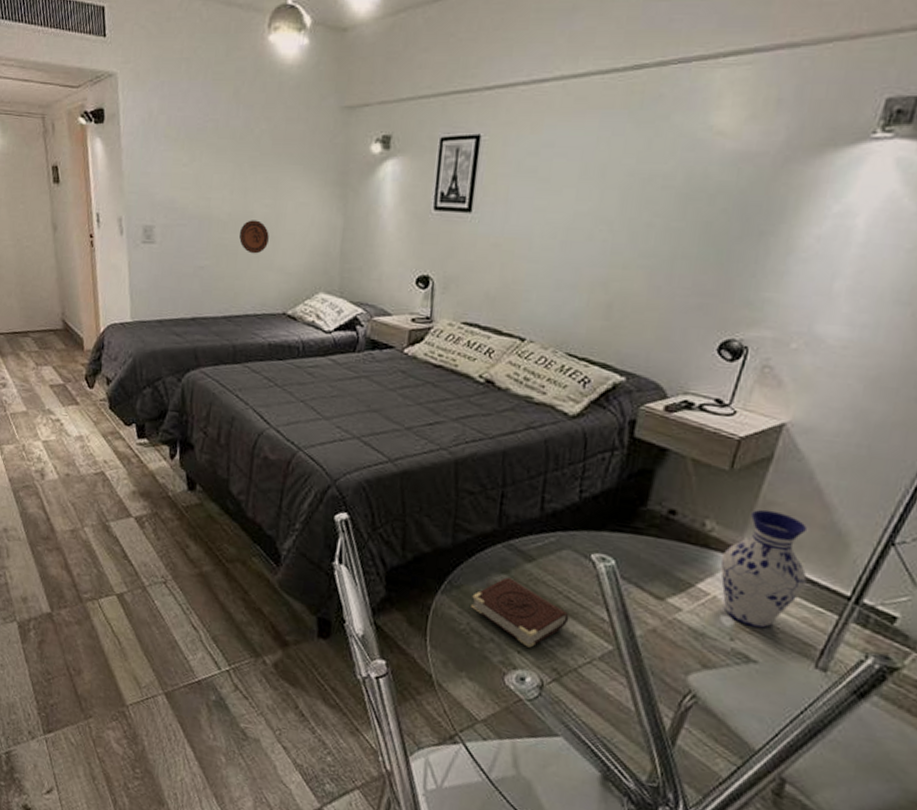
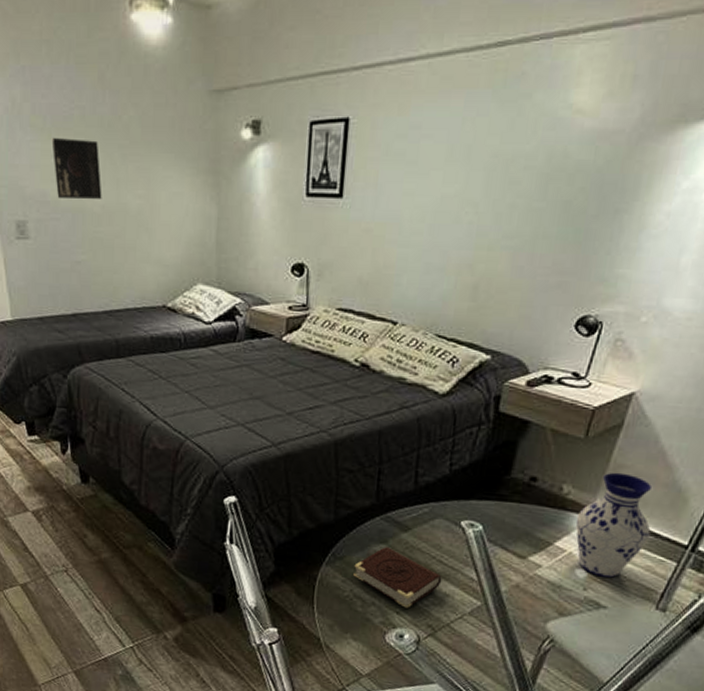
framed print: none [184,147,230,207] -> present [51,137,102,199]
decorative plate: present [239,220,269,254] -> none [115,212,144,247]

